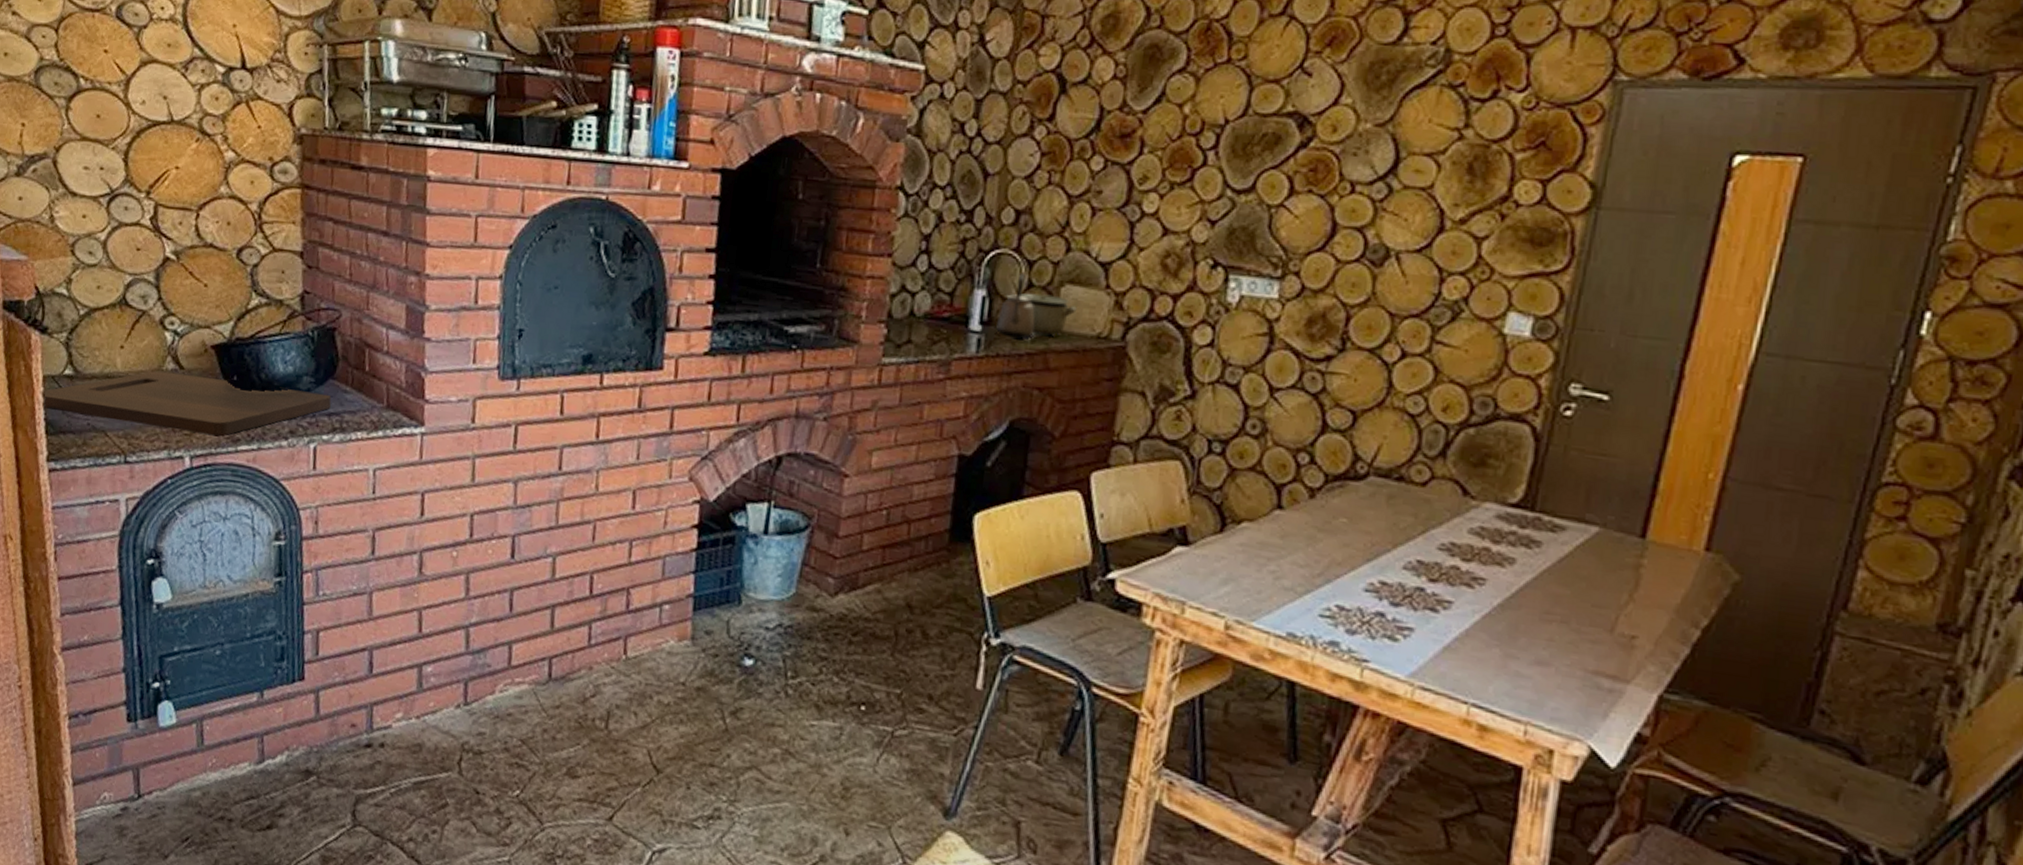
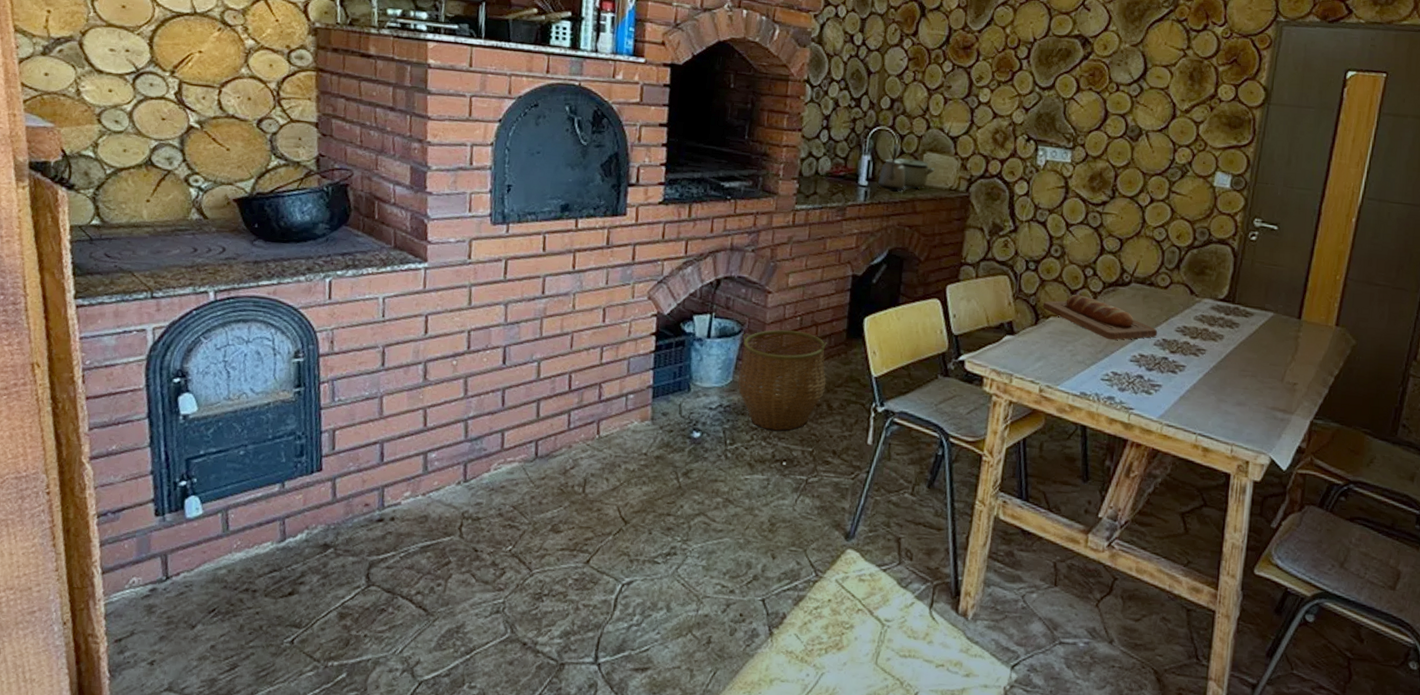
cutting board: present [42,370,332,436] -> none [69,220,345,274]
basket: none [802,526,923,666] -> present [737,330,827,432]
bread loaf: none [1232,490,1410,559] -> present [1042,294,1158,340]

